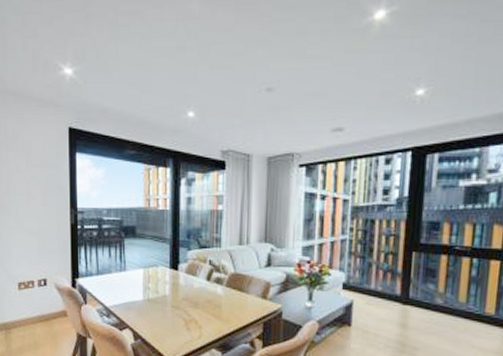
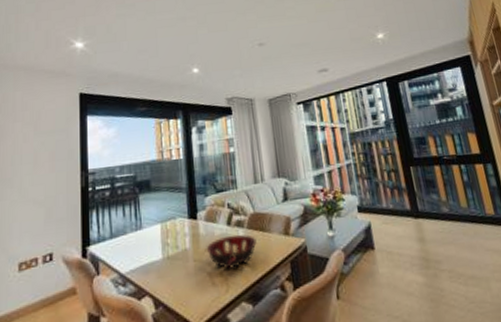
decorative bowl: none [184,290,233,319] -> present [206,234,257,269]

